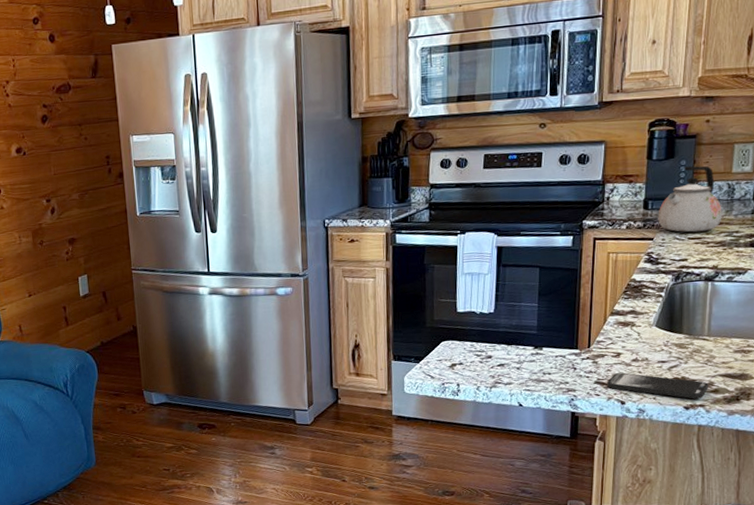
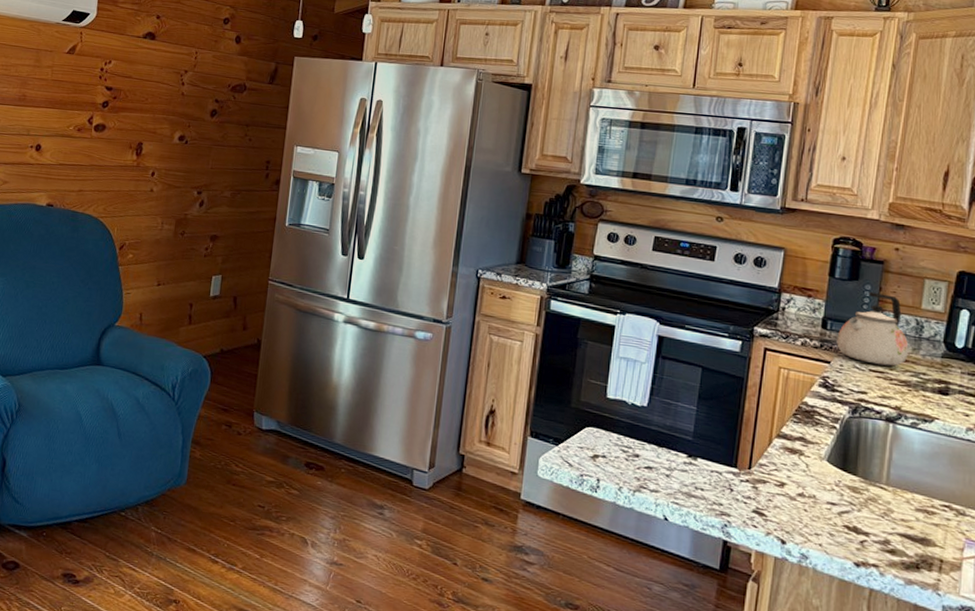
smartphone: present [607,373,708,399] -> none [767,505,884,557]

